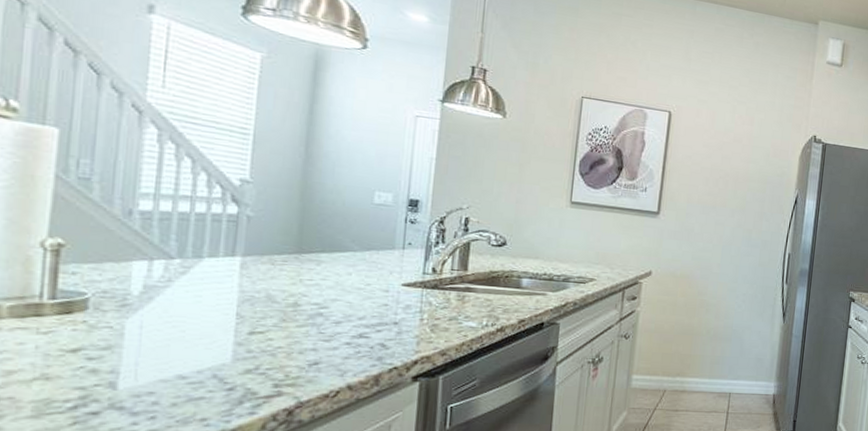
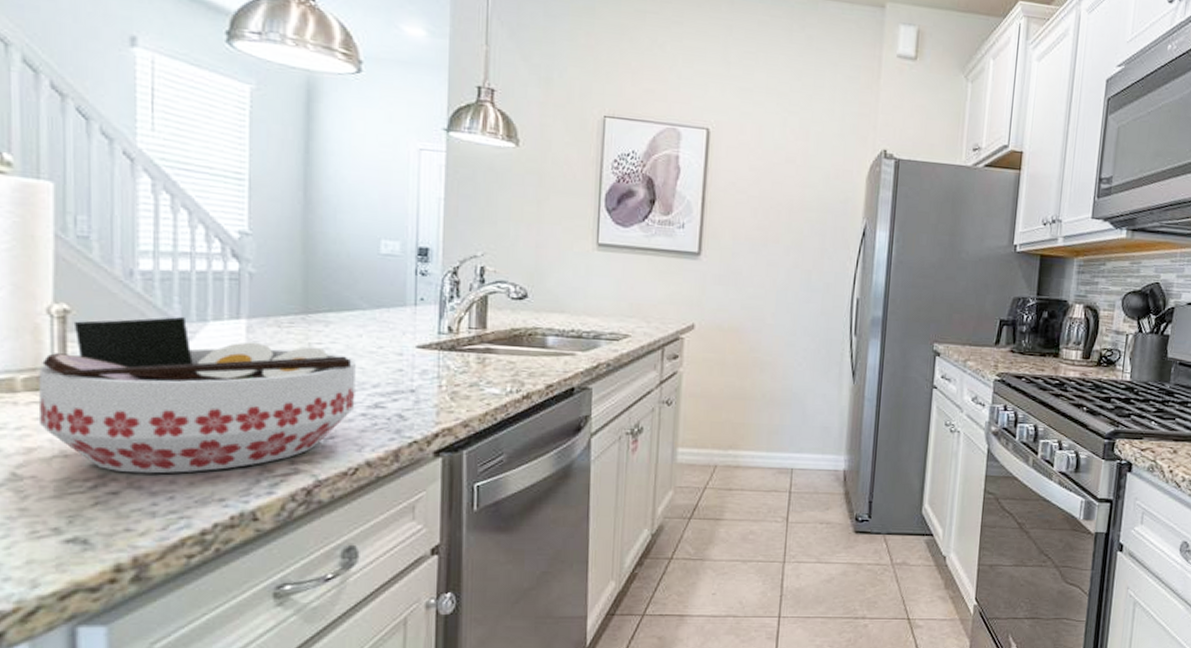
bowl: none [21,253,344,396] -> present [38,317,356,474]

